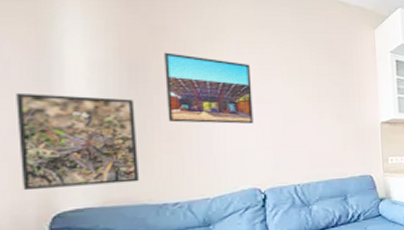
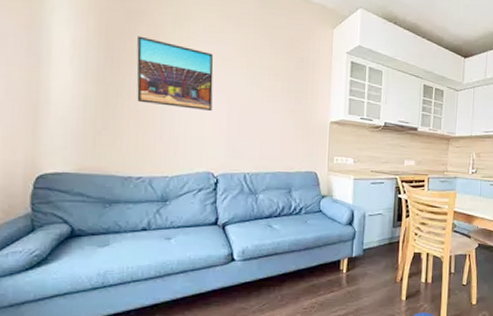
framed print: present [16,92,140,191] -> none [11,62,110,154]

